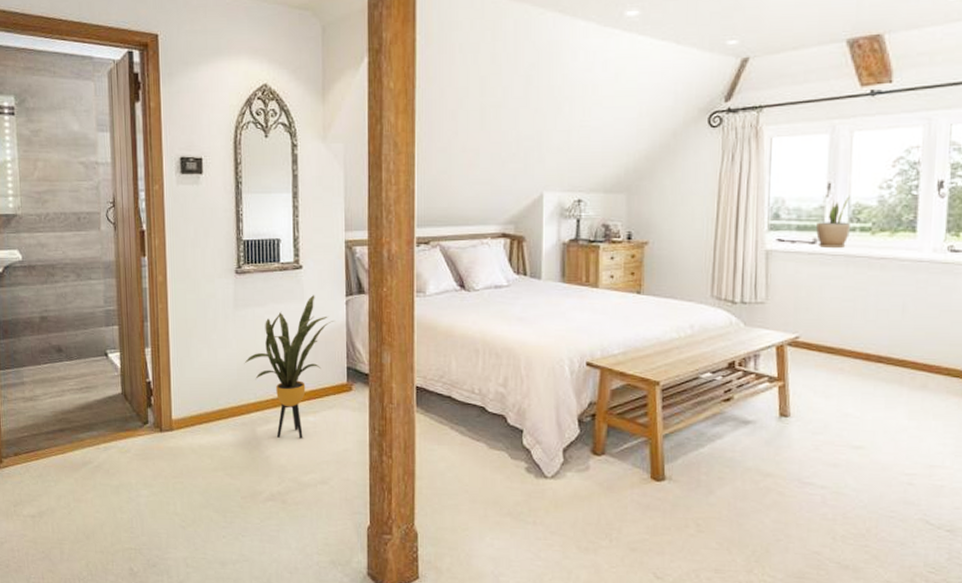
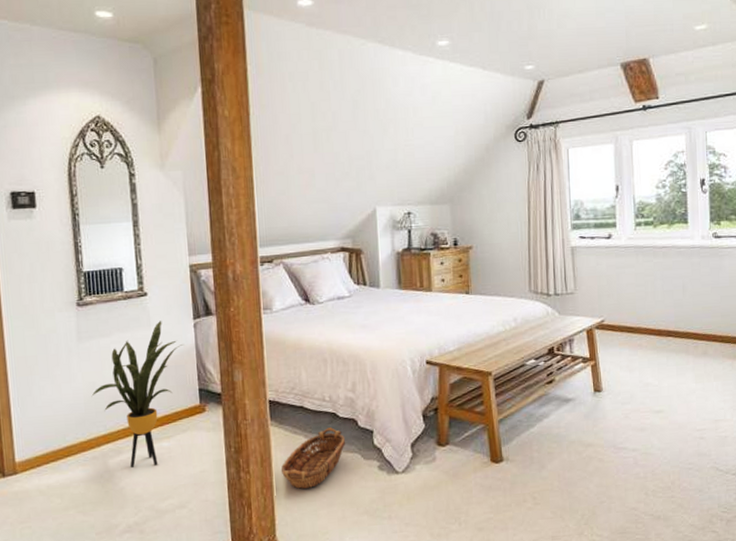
basket: none [423,421,493,481] -> present [280,427,346,489]
potted plant: present [816,196,850,249] -> none [610,196,637,242]

